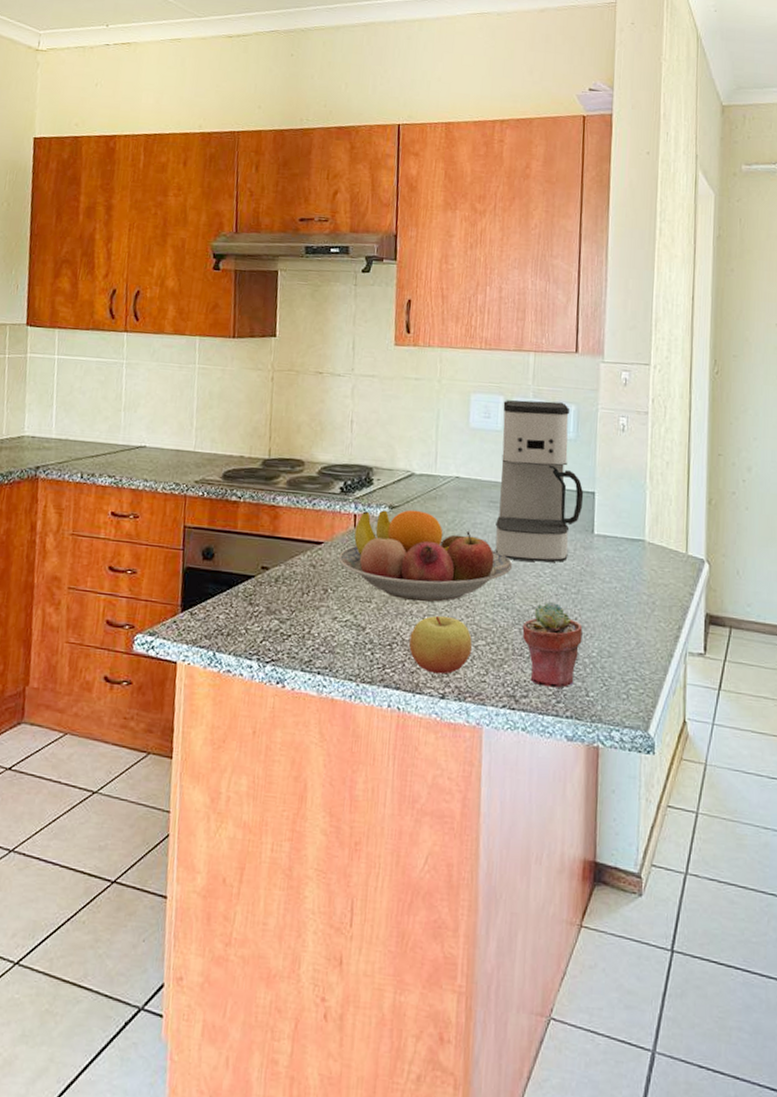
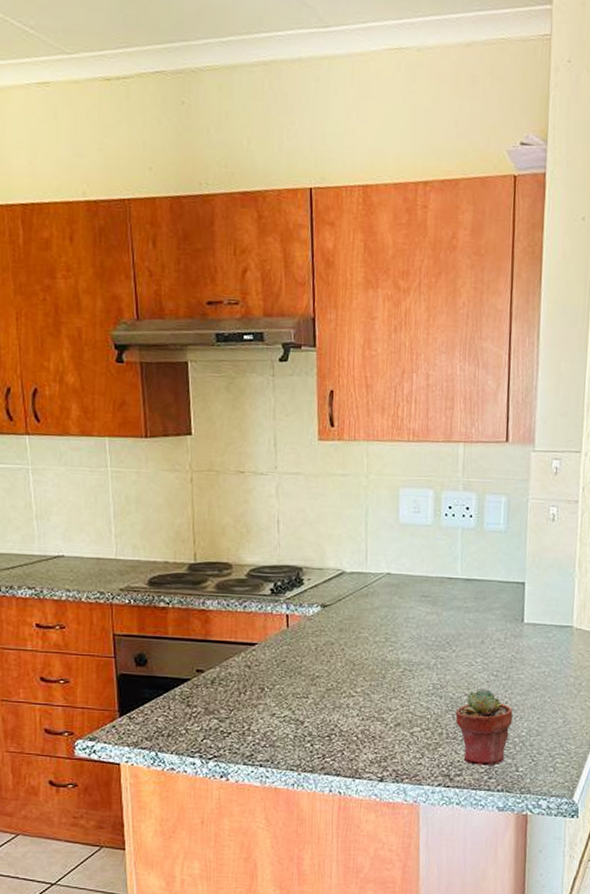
fruit bowl: present [338,509,513,602] -> none [273,607,446,695]
apple: present [409,616,472,675] -> none [347,707,408,760]
coffee maker: present [495,400,584,563] -> none [428,493,514,652]

